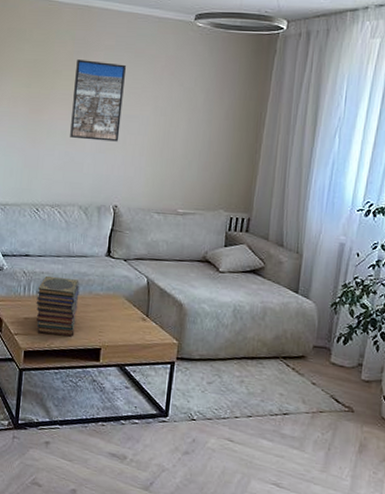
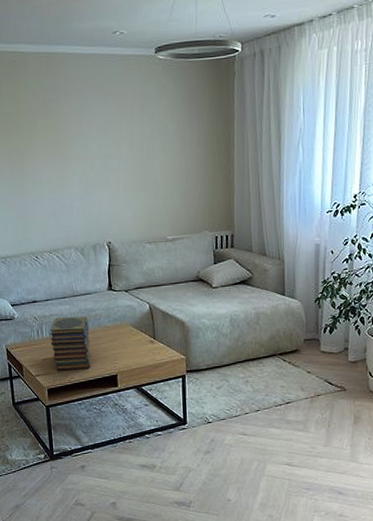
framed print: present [70,59,126,142] -> none [49,106,102,184]

